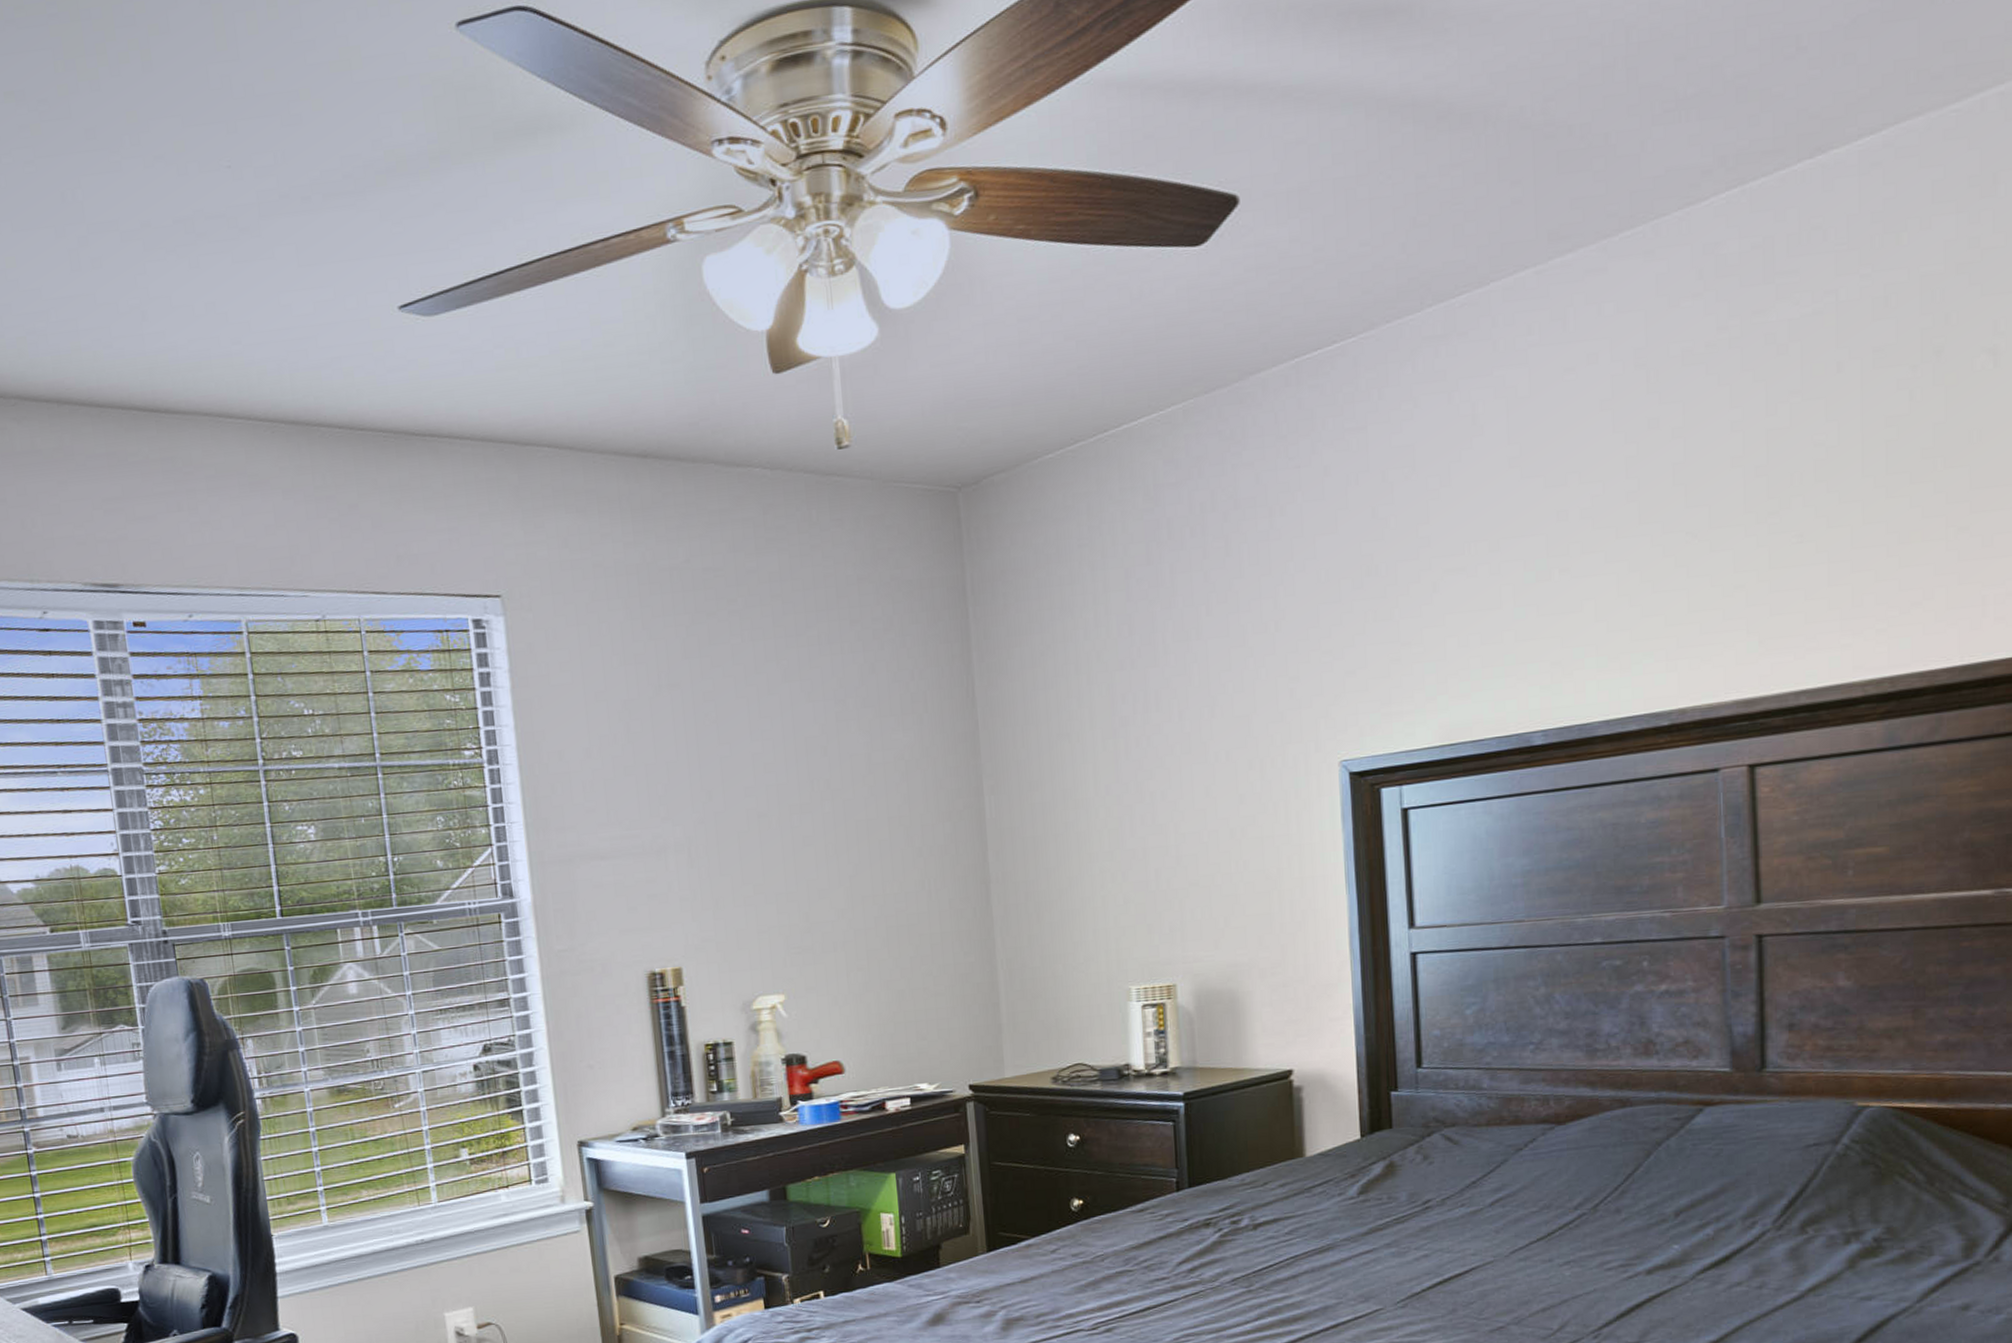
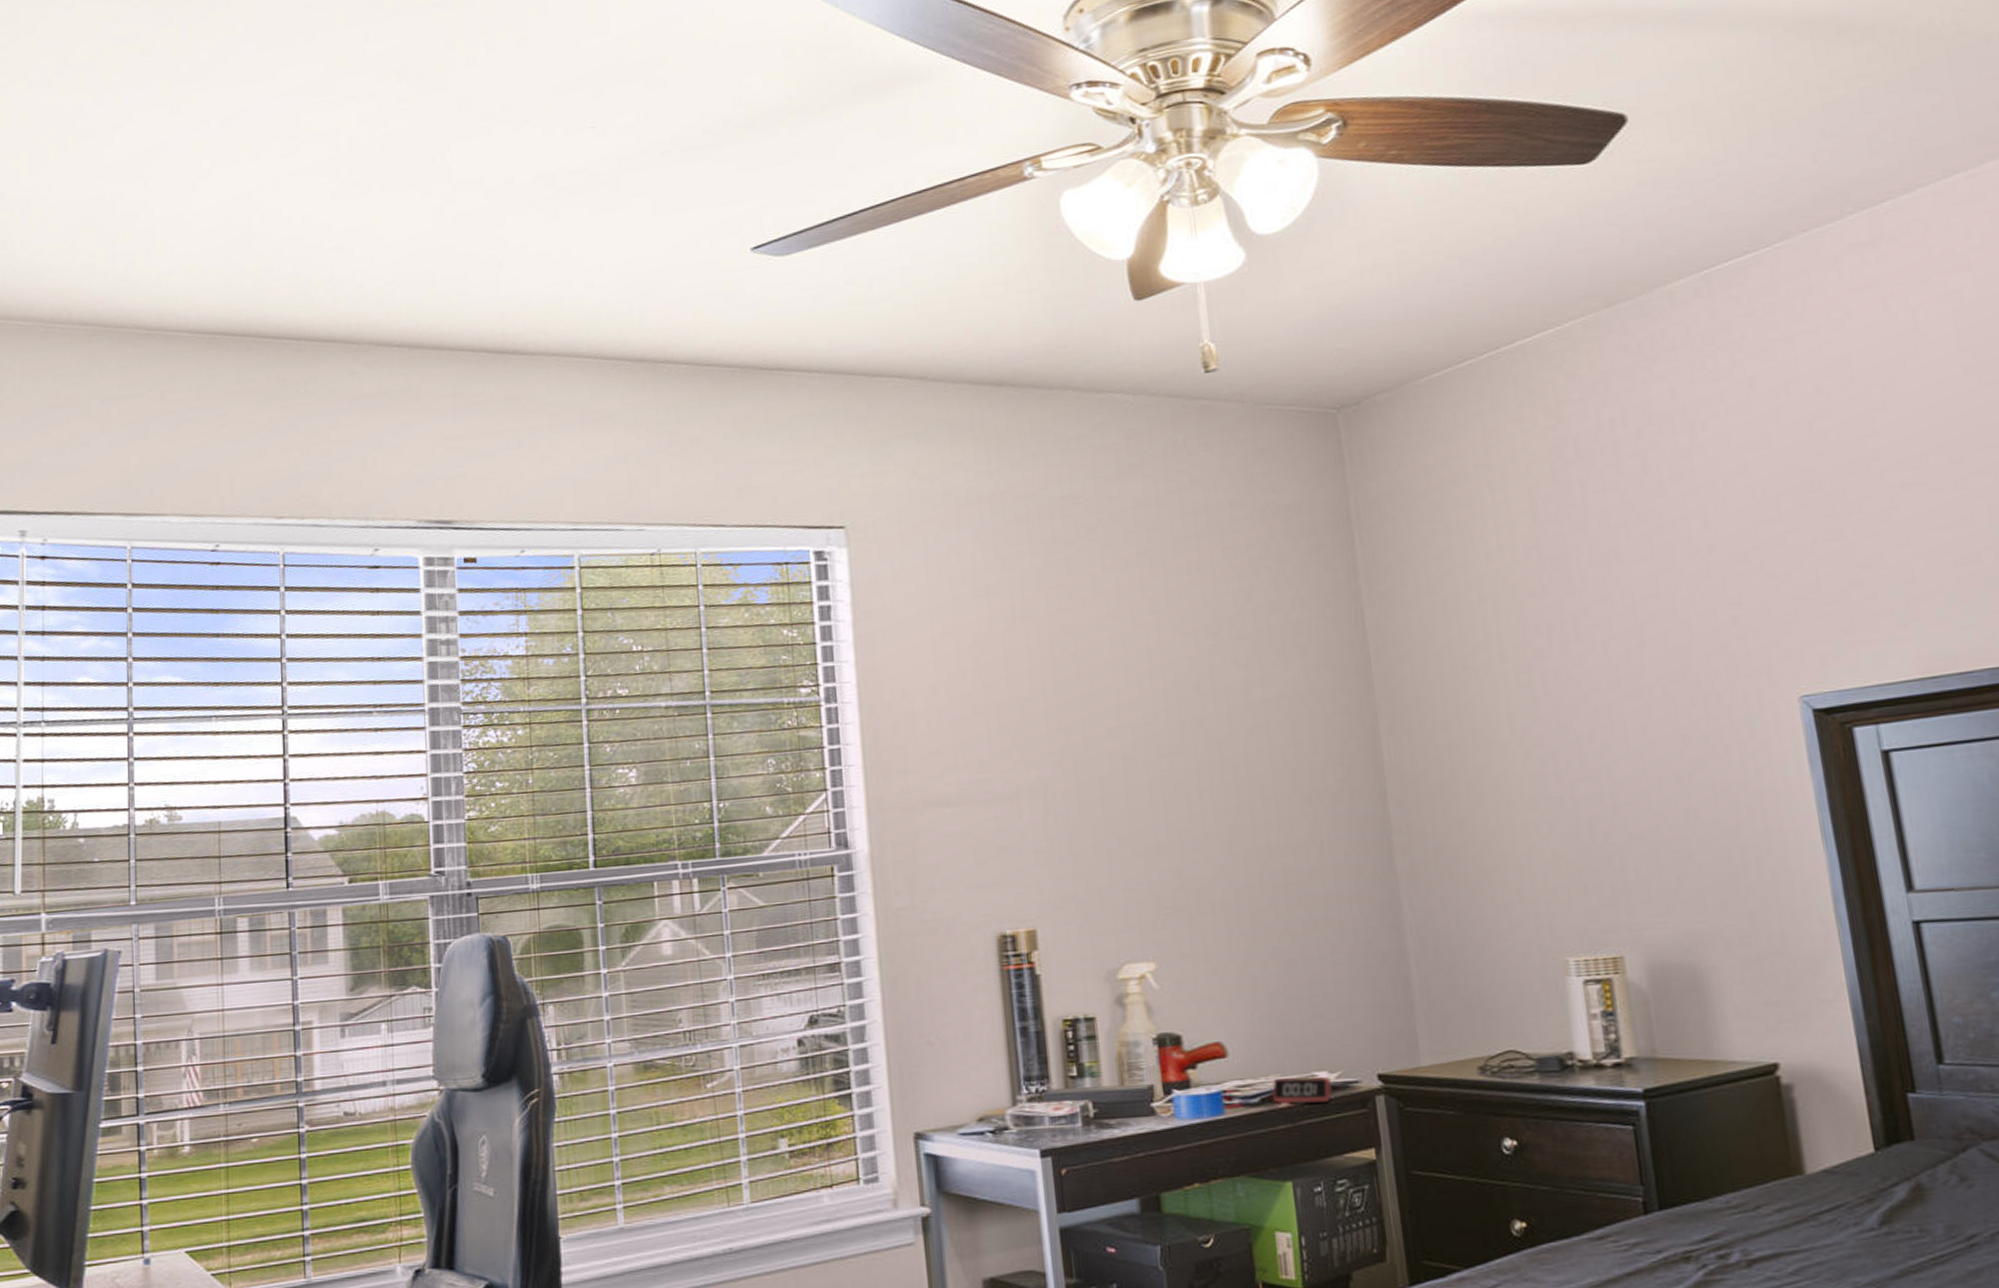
alarm clock: none [881,1088,932,1111] -> present [1273,1077,1333,1104]

